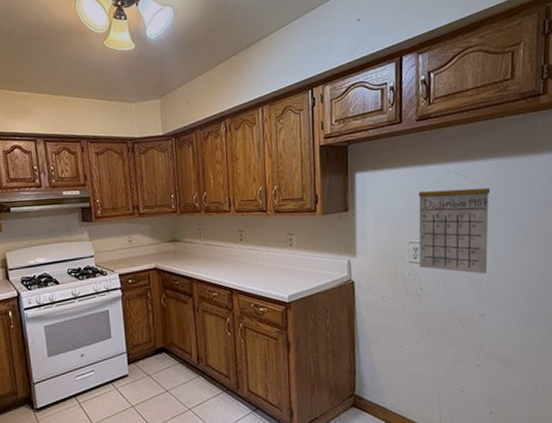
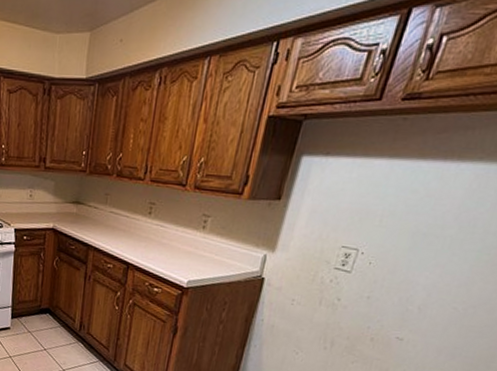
calendar: present [418,172,491,274] -> none [345,171,467,296]

